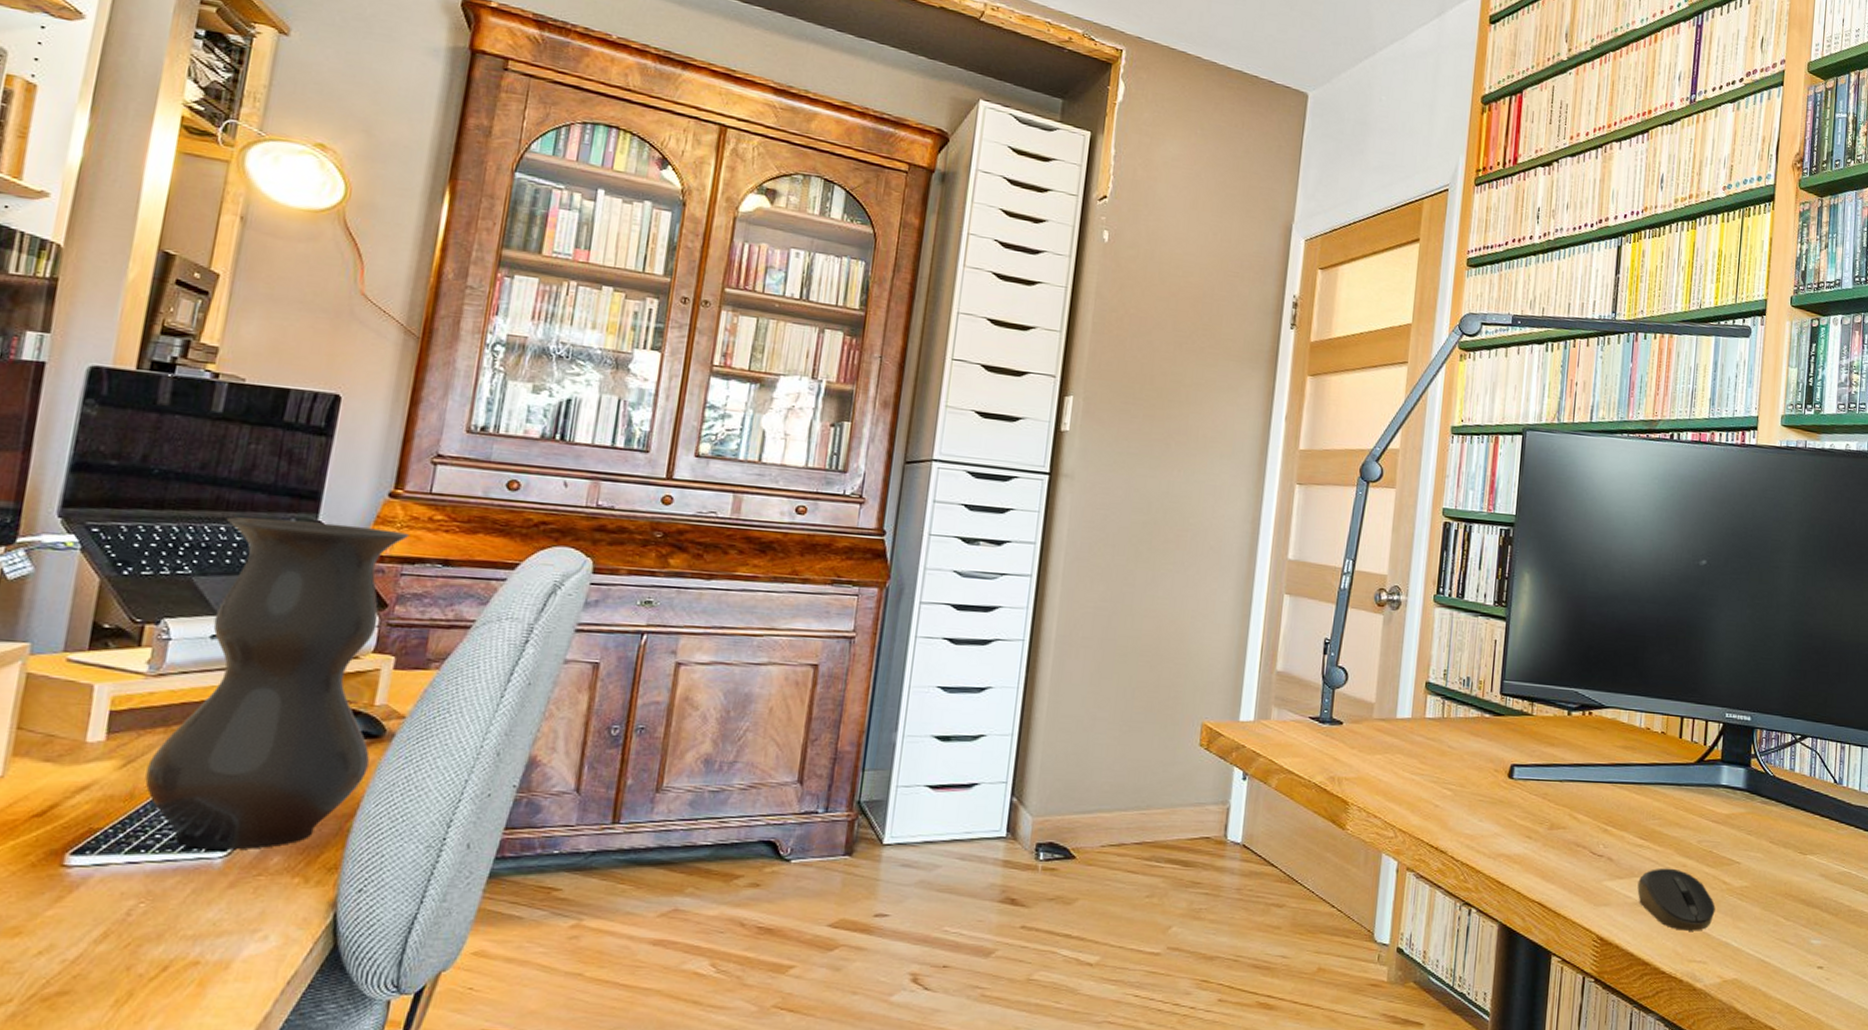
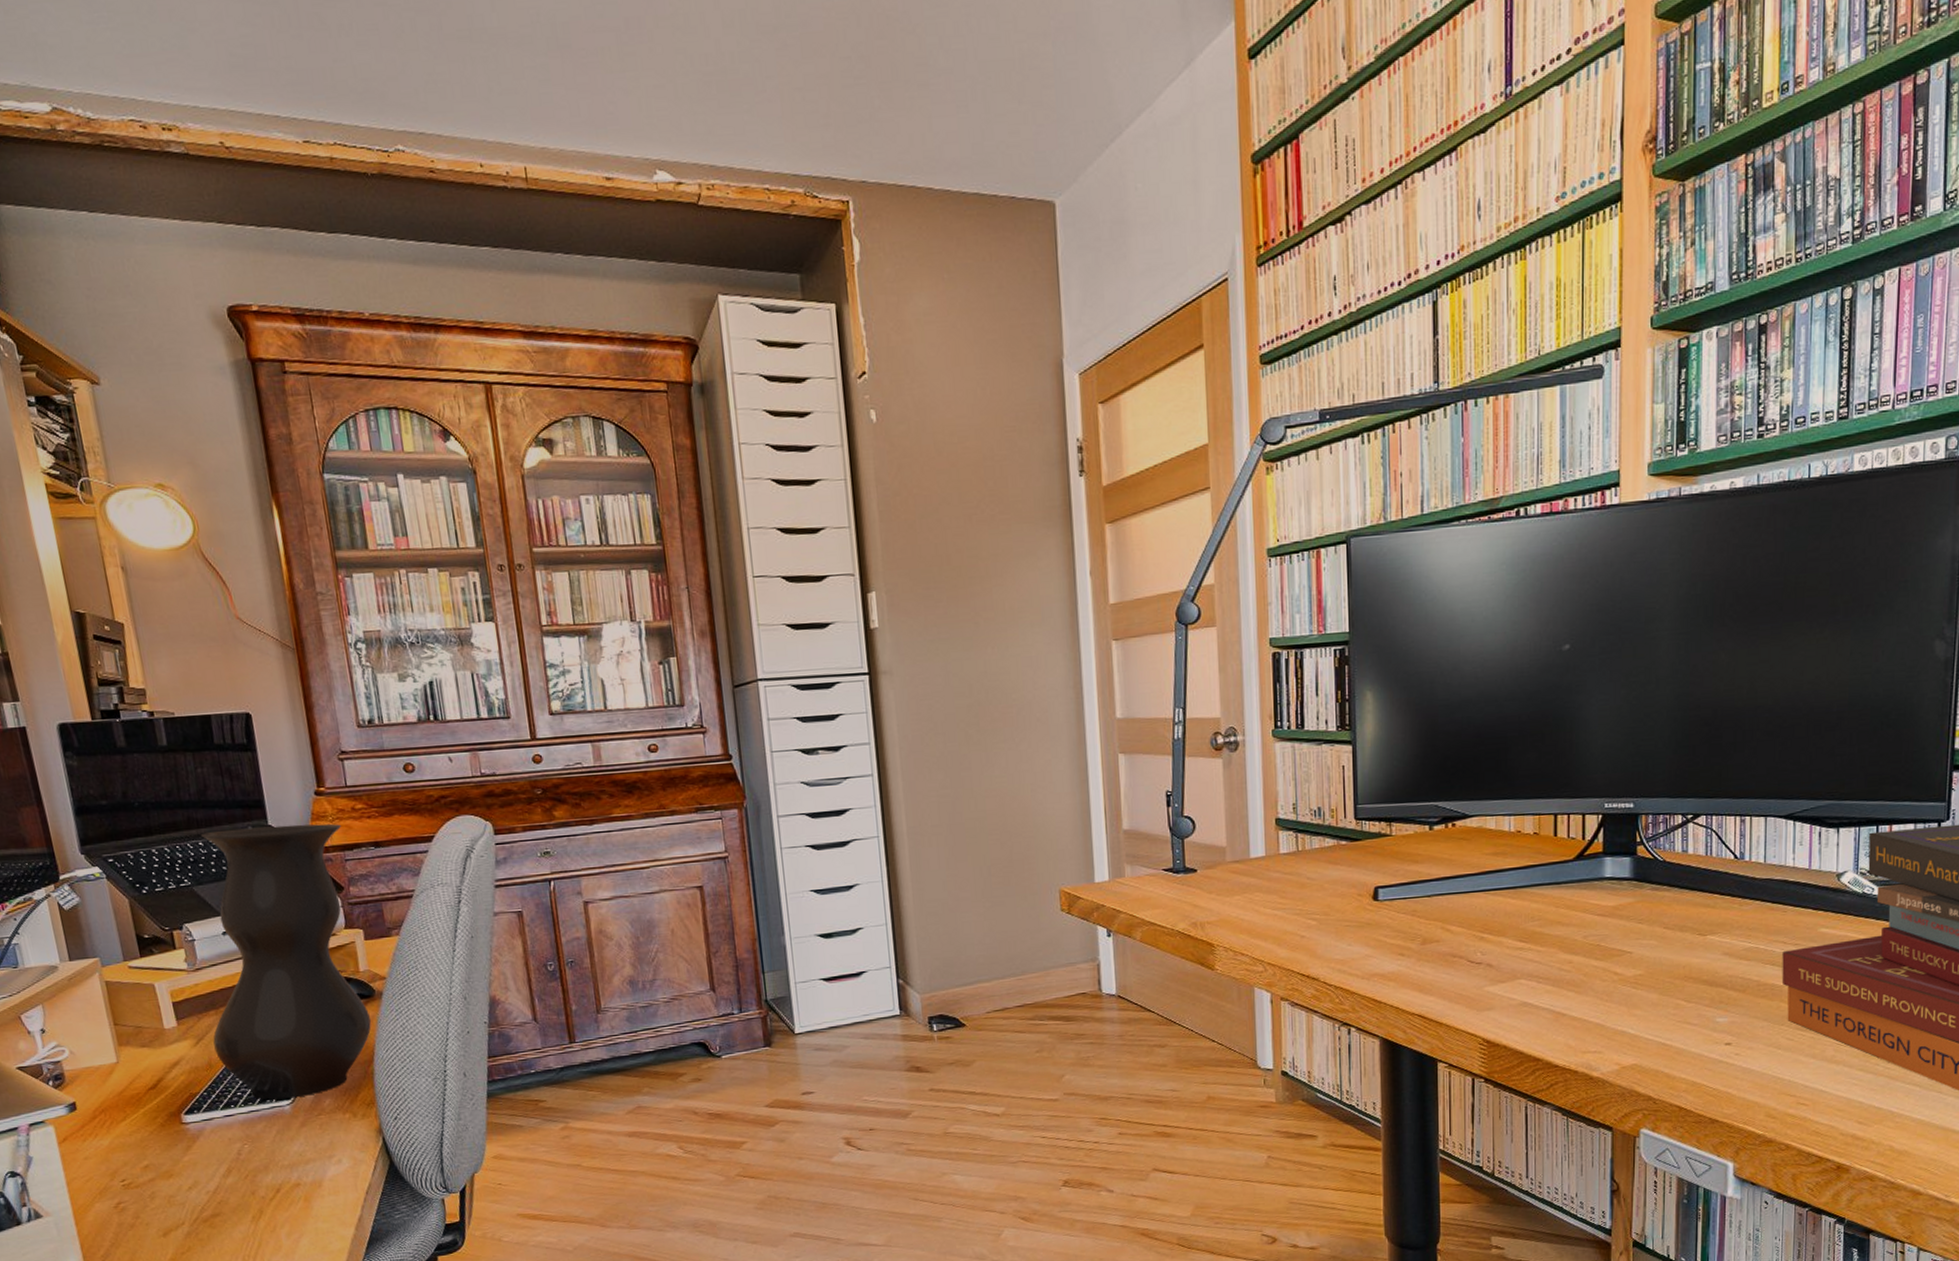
computer mouse: present [1637,868,1715,931] -> none [1521,966,1608,1025]

